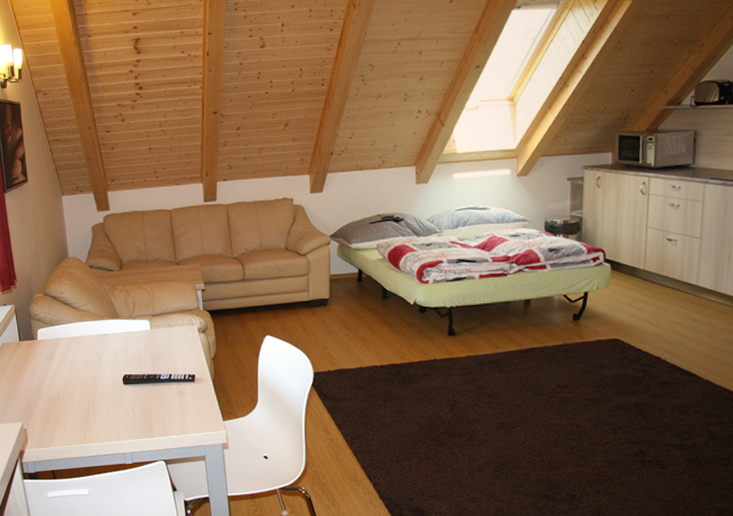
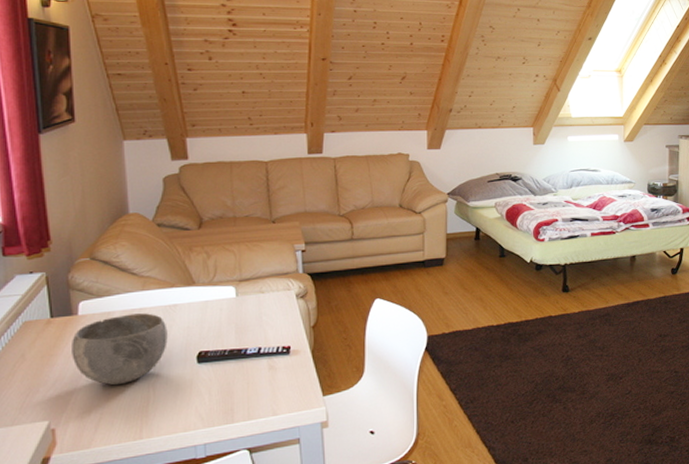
bowl: none [34,340,101,398] -> present [72,313,168,386]

